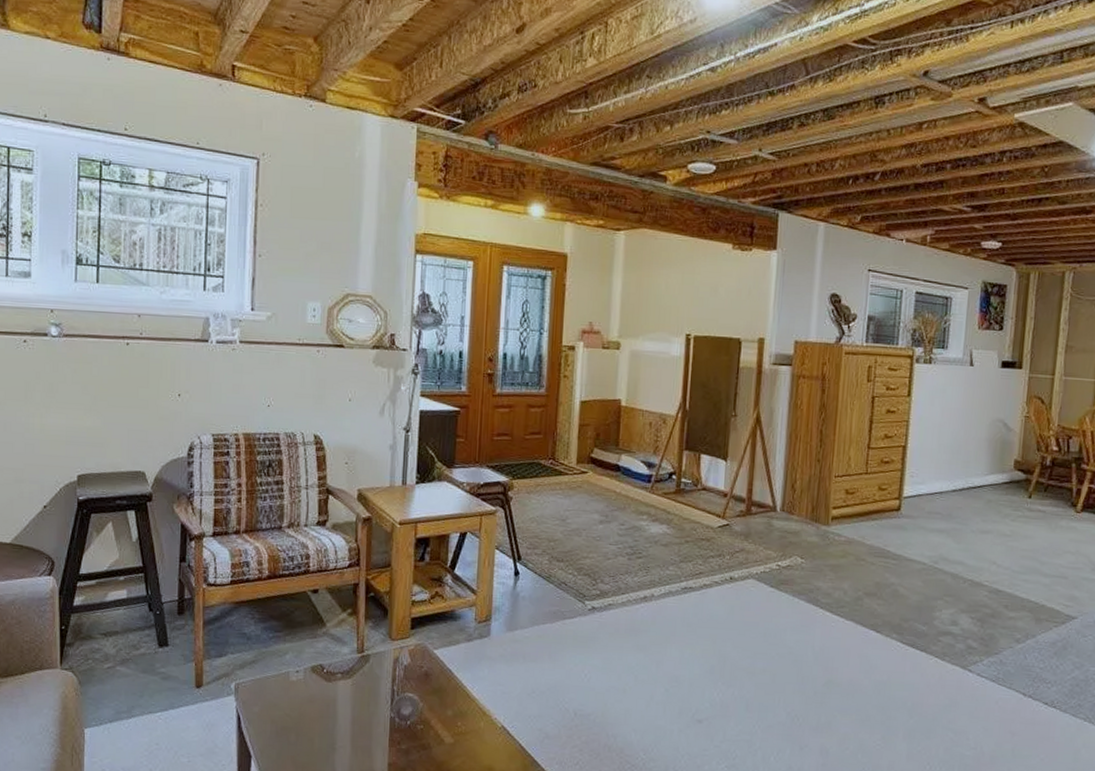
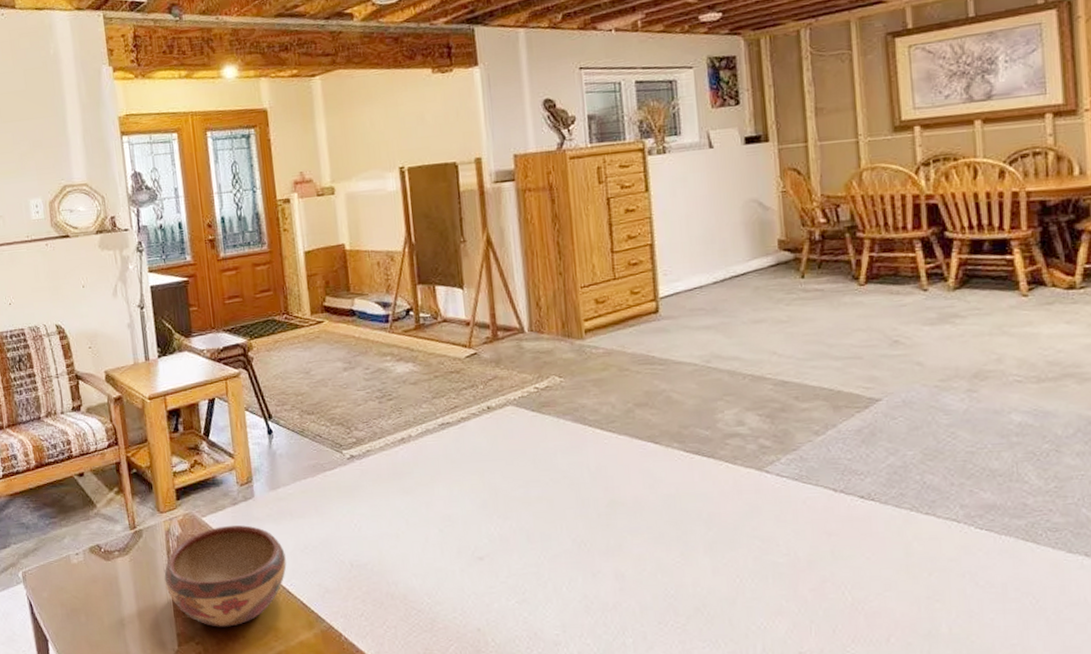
decorative bowl: none [385,661,512,762] -> present [164,525,287,627]

